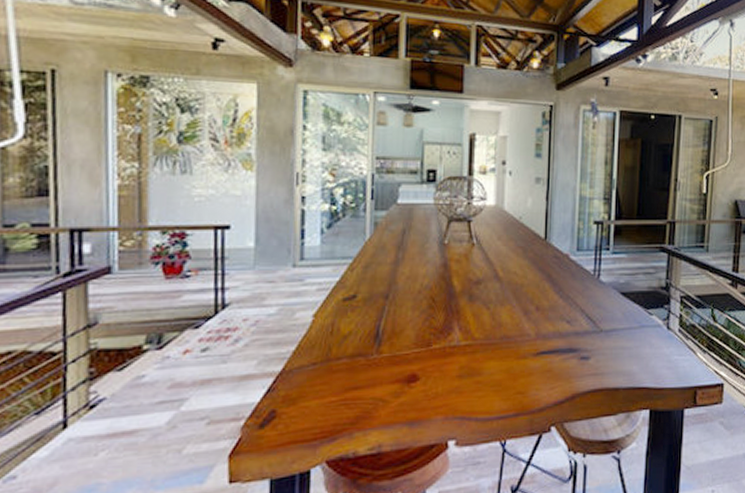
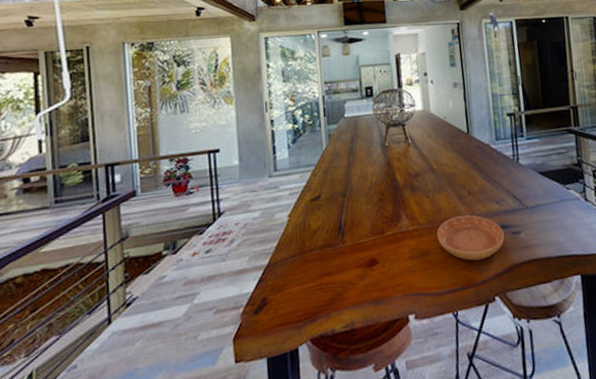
saucer: none [493,333,571,386] -> present [436,215,505,261]

